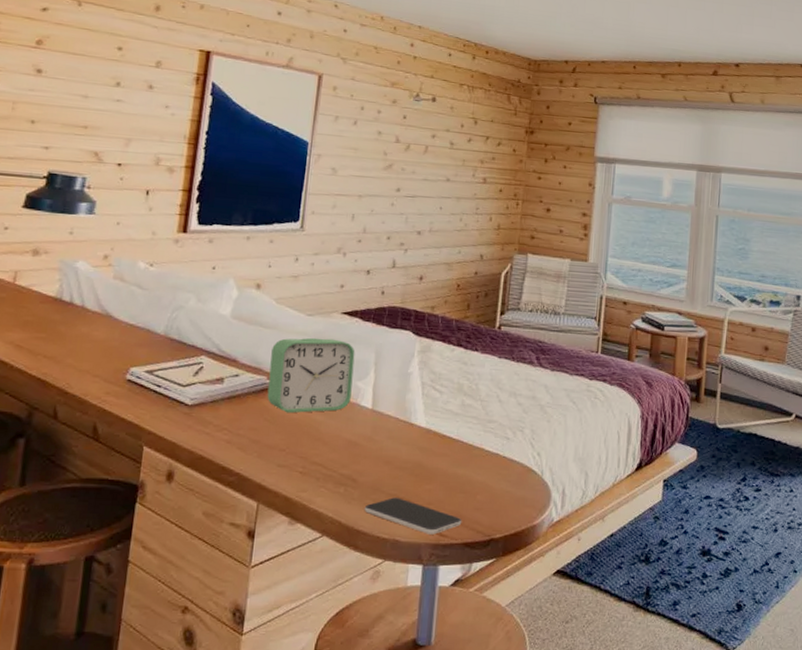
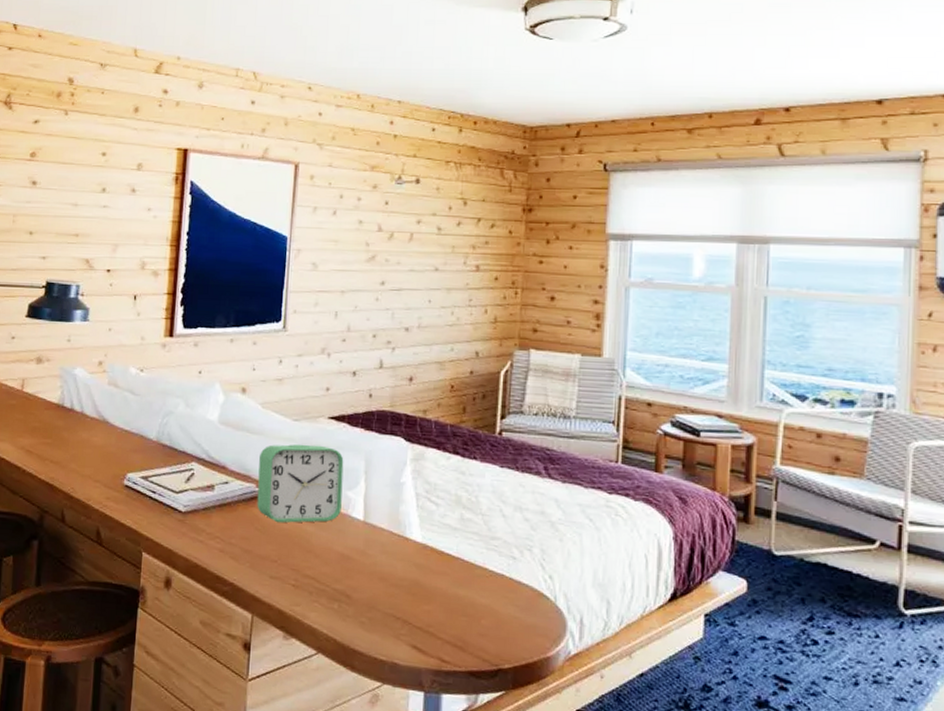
smartphone: present [364,497,462,535] -> none [359,617,466,660]

